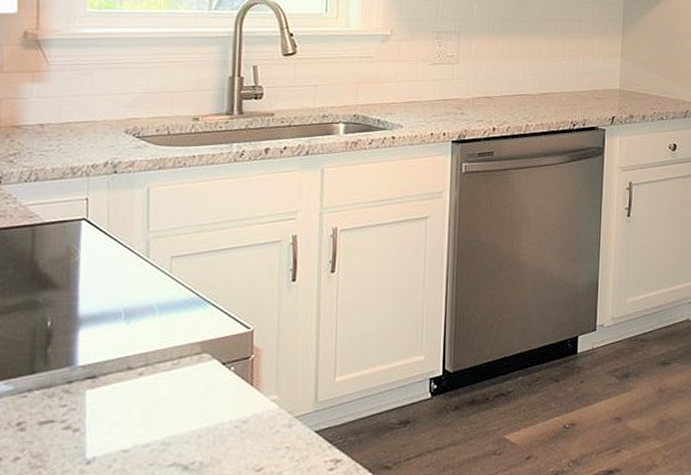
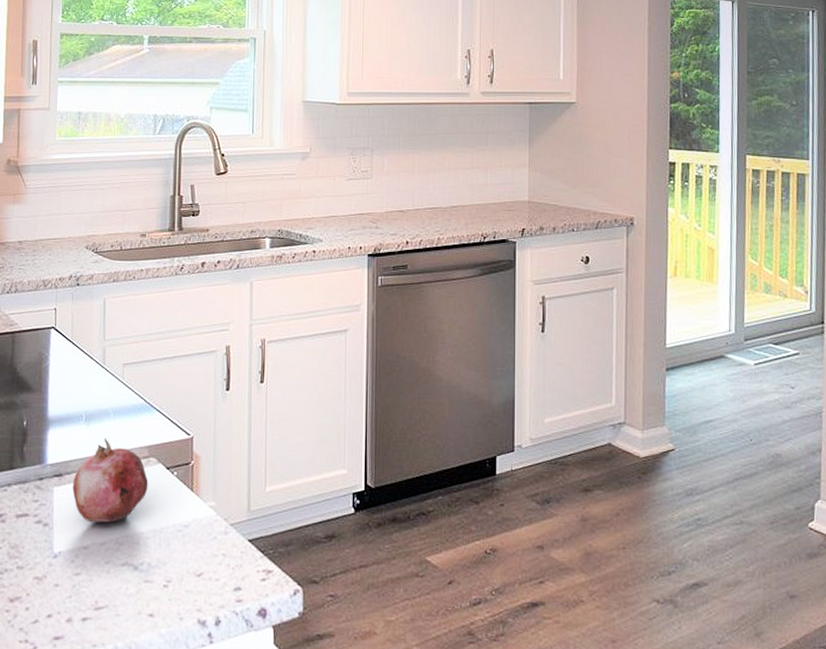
fruit: none [109,335,201,425] -> present [72,438,149,523]

